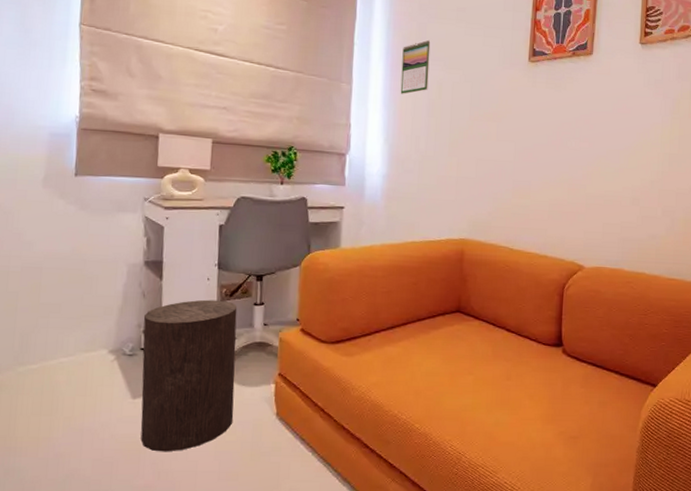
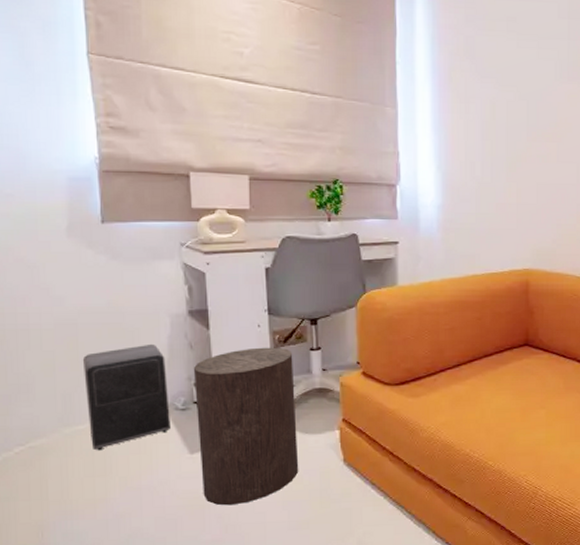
speaker: none [41,290,119,391] -> present [82,343,170,451]
calendar: present [400,39,431,94] -> none [450,54,480,117]

